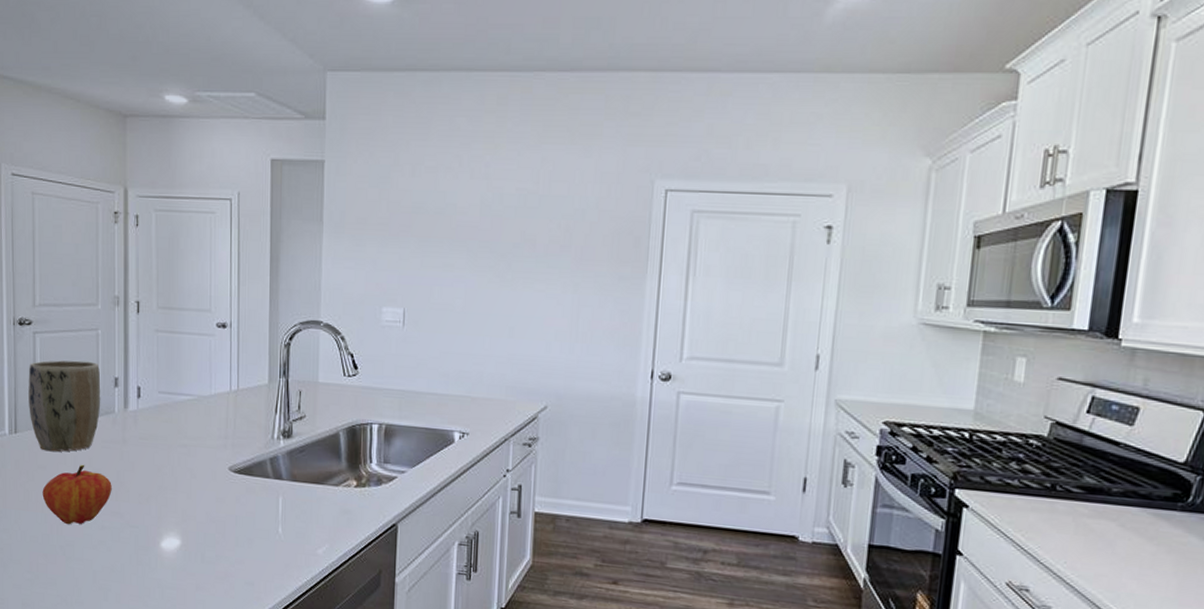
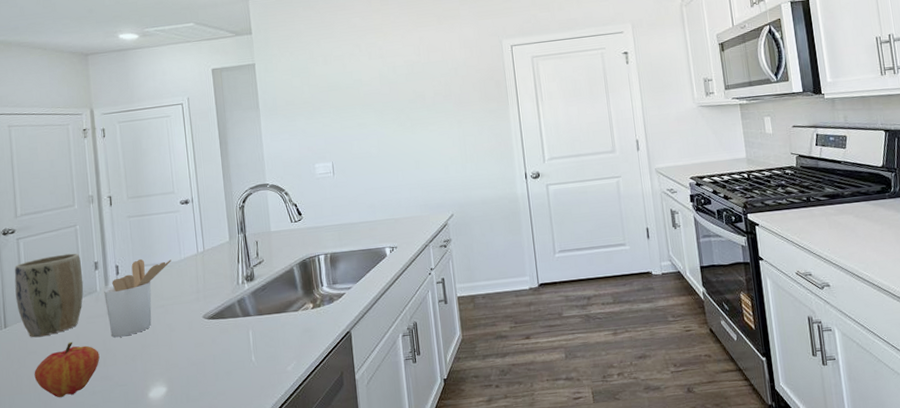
utensil holder: none [122,384,200,472] -> present [104,258,171,338]

